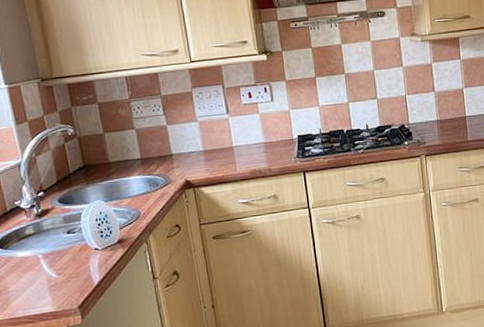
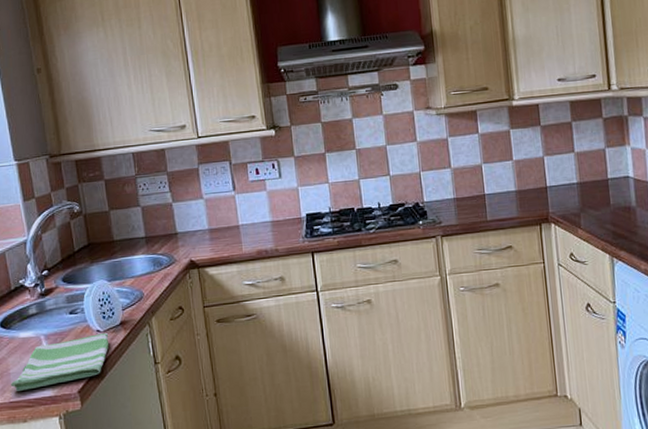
dish towel: none [9,251,108,308] -> present [10,333,109,391]

